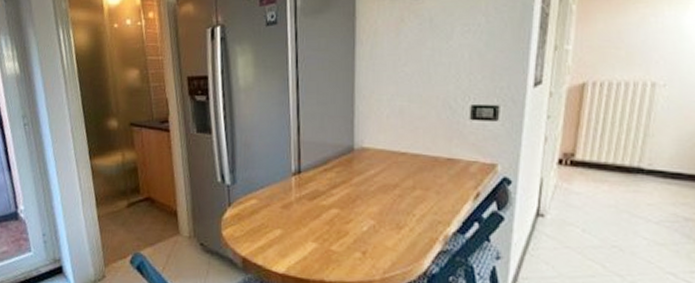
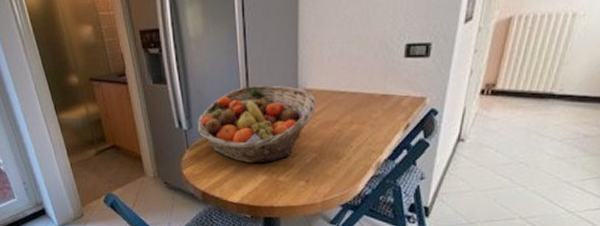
fruit basket: none [241,140,374,229] -> present [197,85,316,164]

